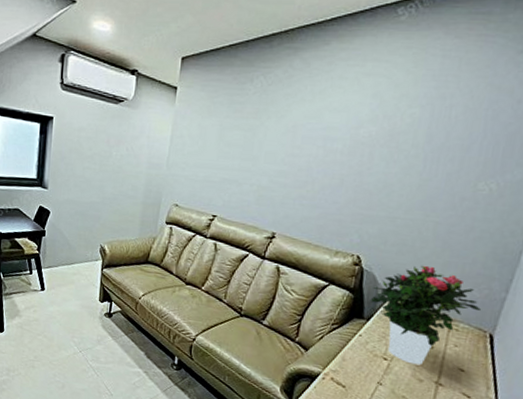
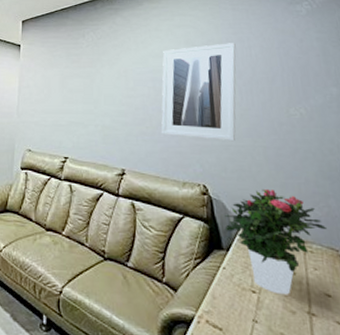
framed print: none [322,99,435,214] -> present [161,43,236,142]

